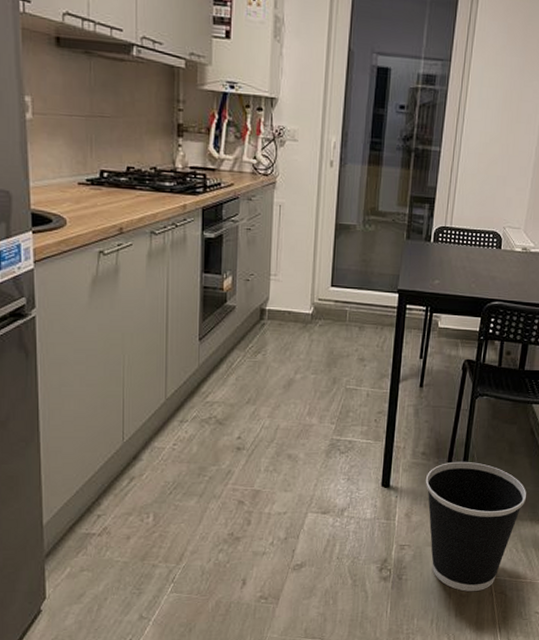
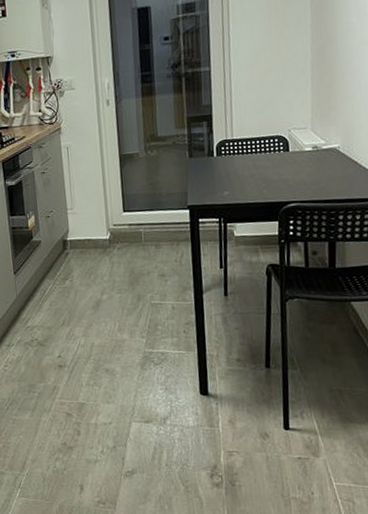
wastebasket: present [425,461,526,592] -> none [244,365,360,498]

